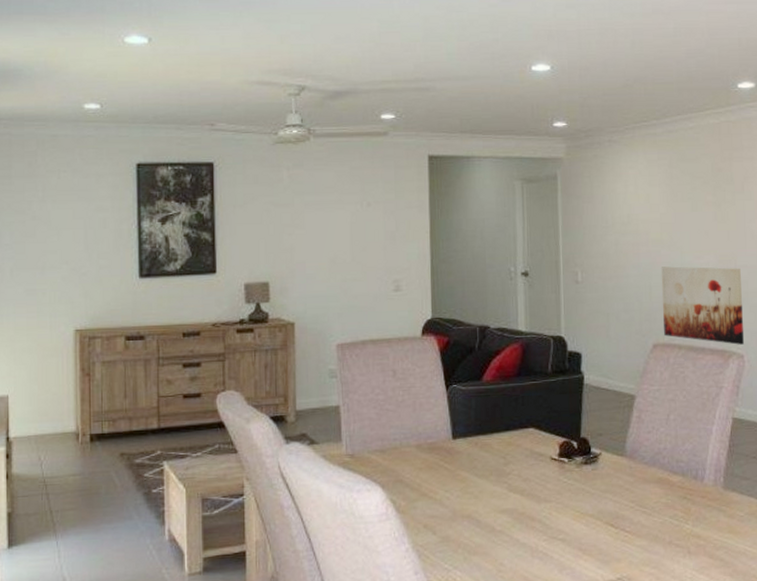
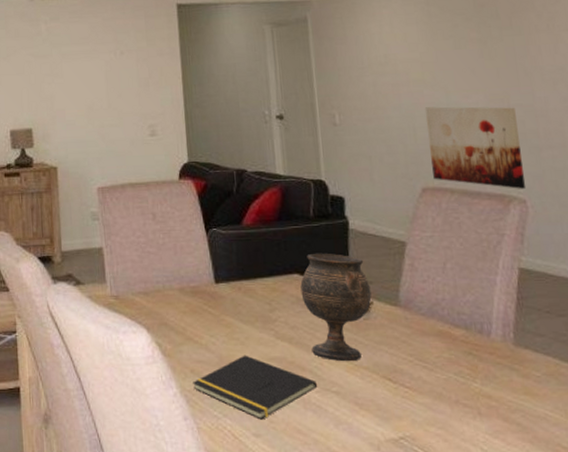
notepad: none [425,508,545,570] -> present [193,355,318,420]
goblet: none [535,407,600,511] -> present [300,253,372,362]

